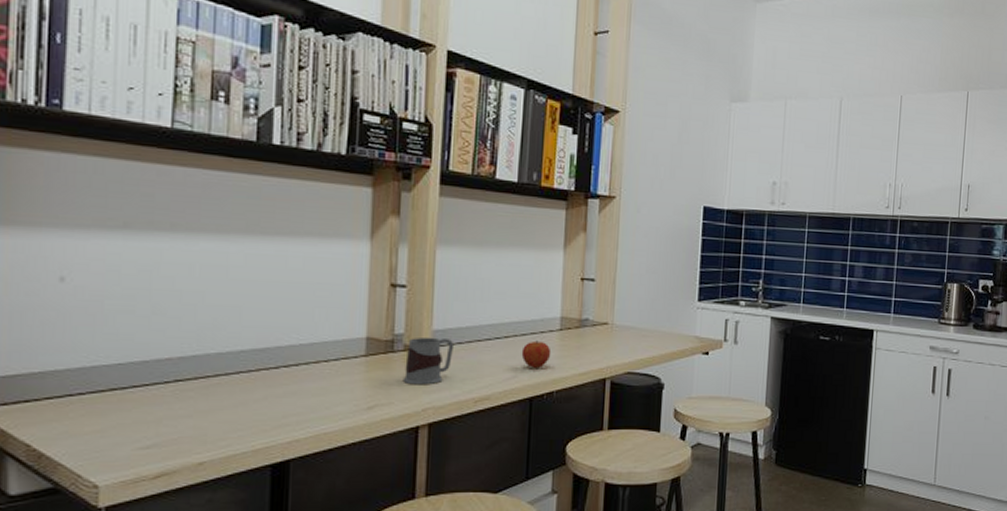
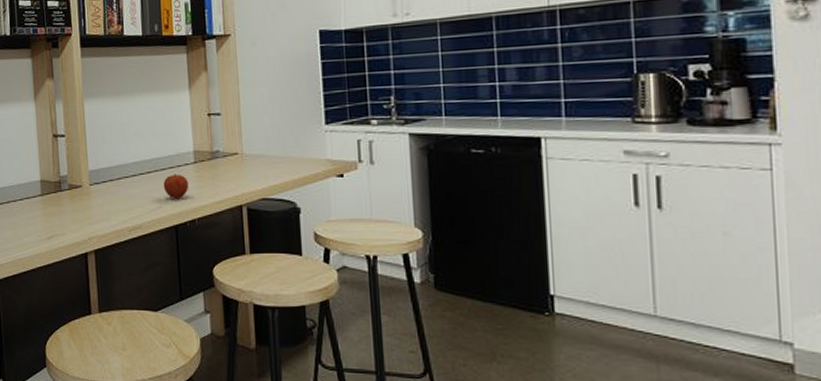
mug: present [402,337,455,385] -> none [71,176,108,218]

